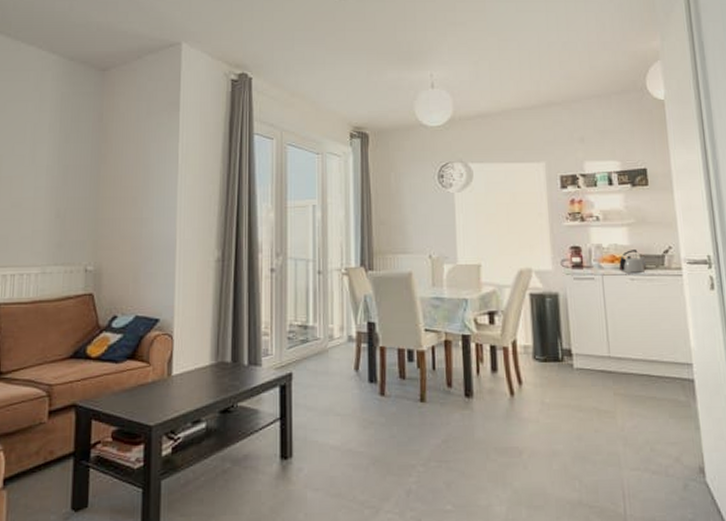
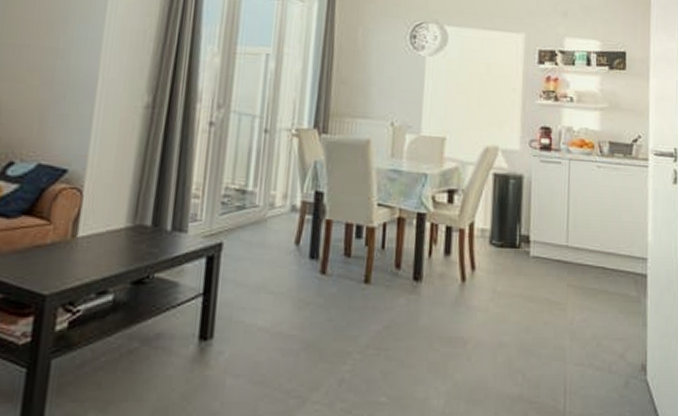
kettle: present [619,250,645,274] -> none [588,135,614,162]

